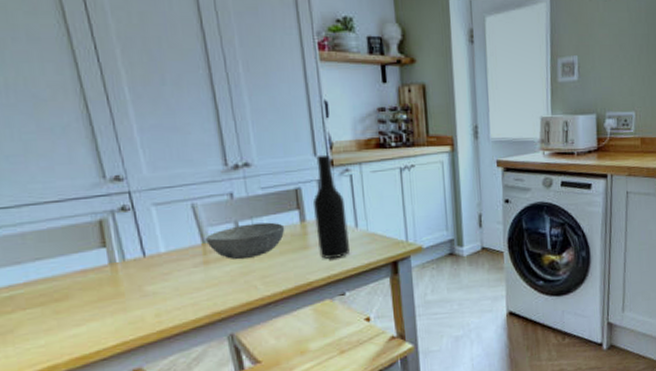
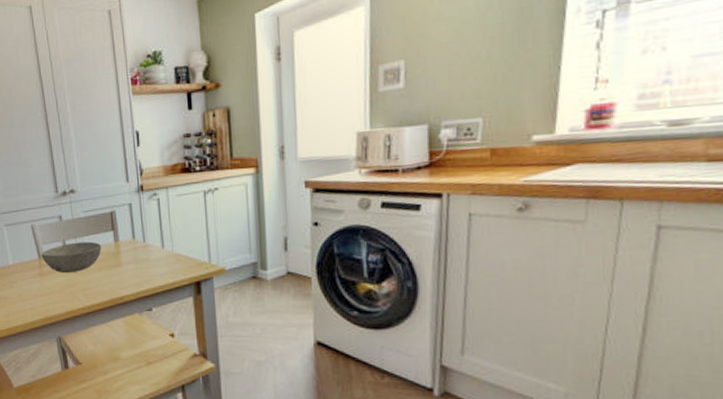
bottle: present [312,154,350,259] -> none [125,180,156,276]

